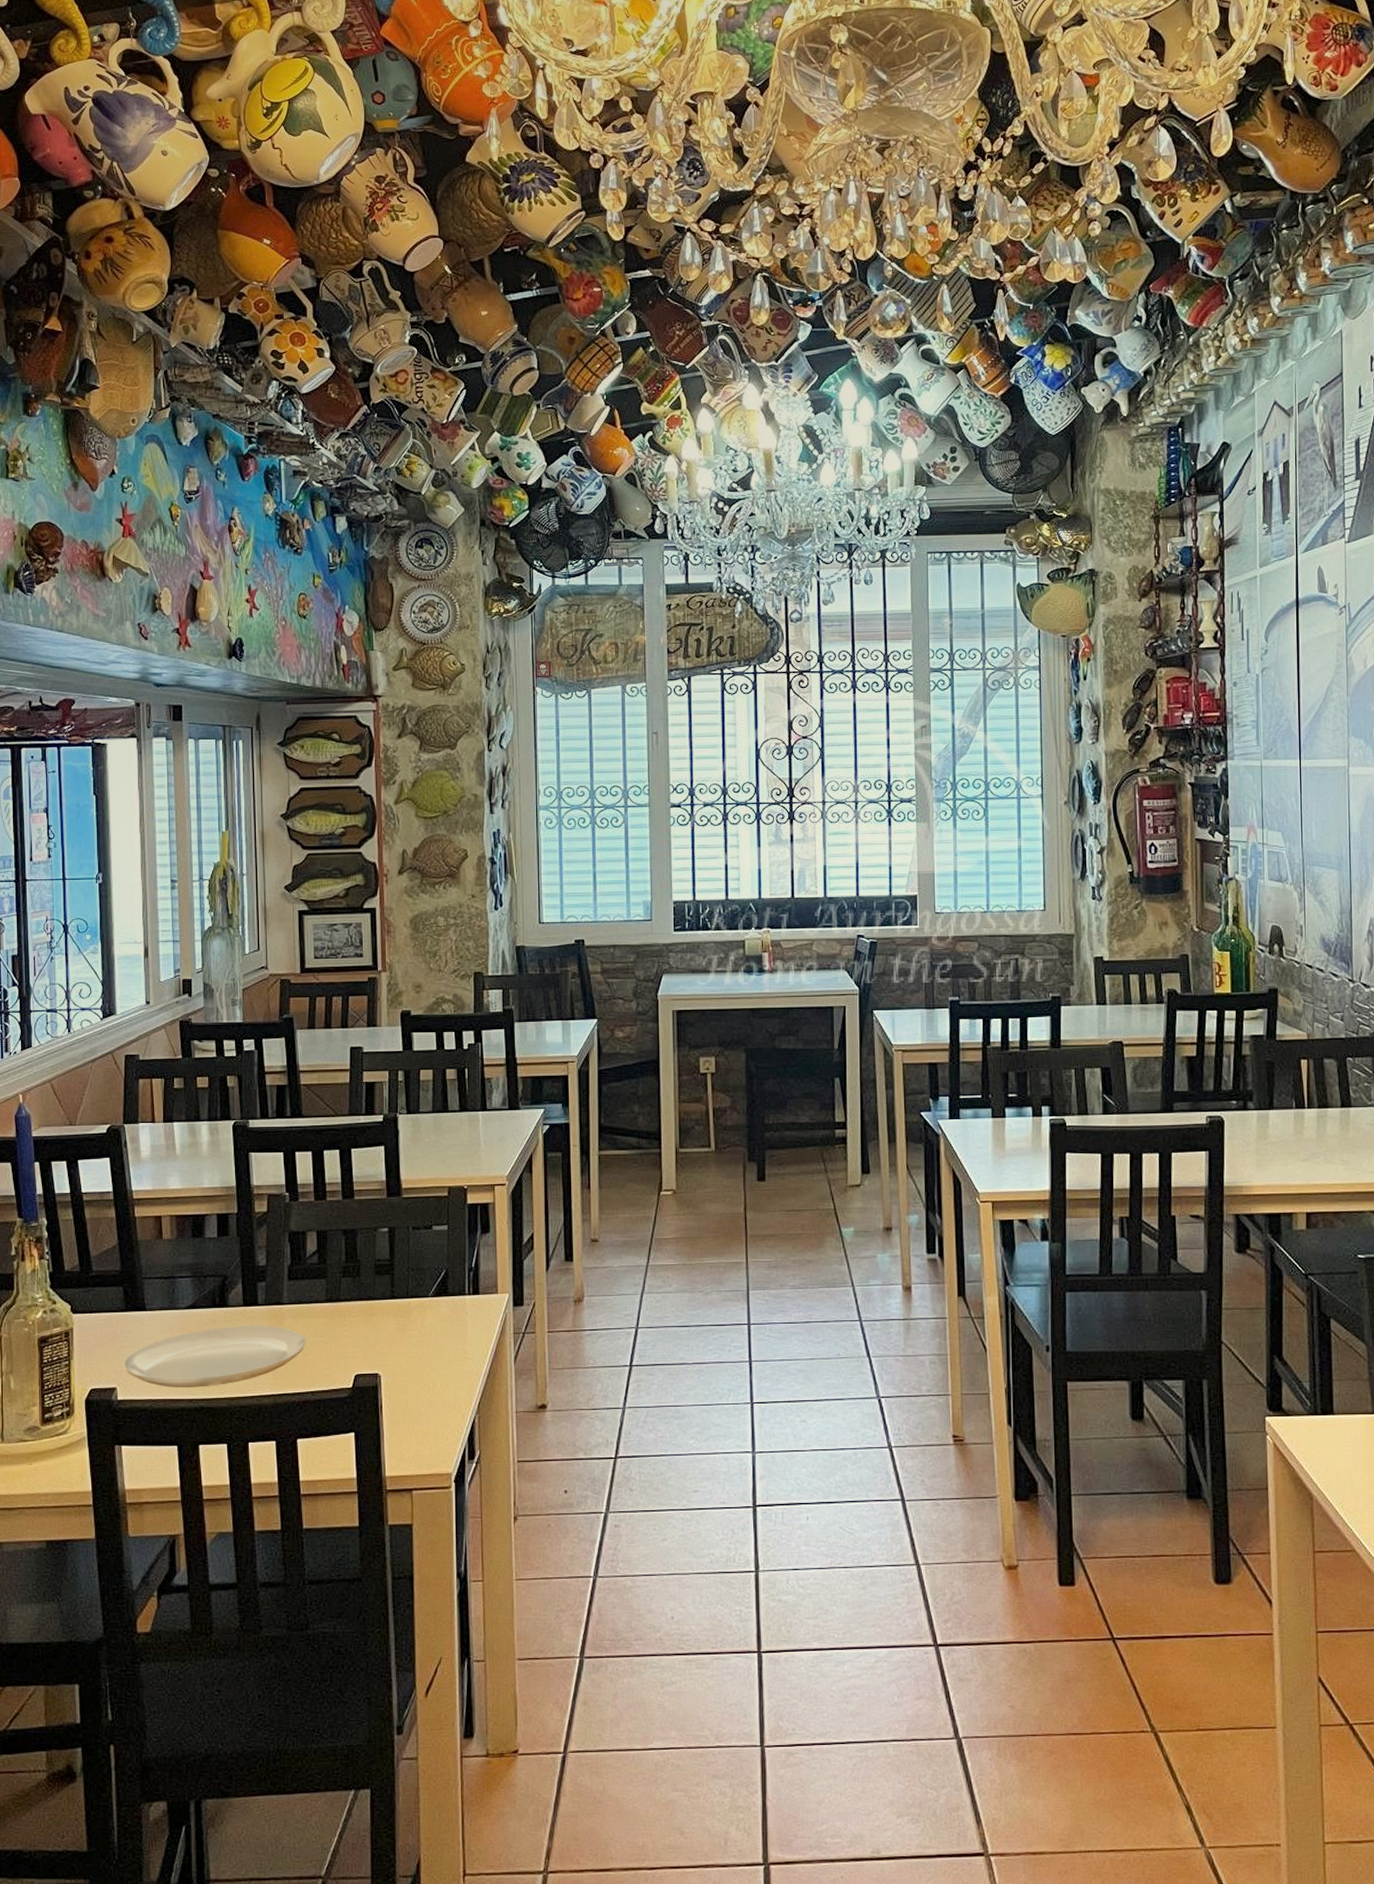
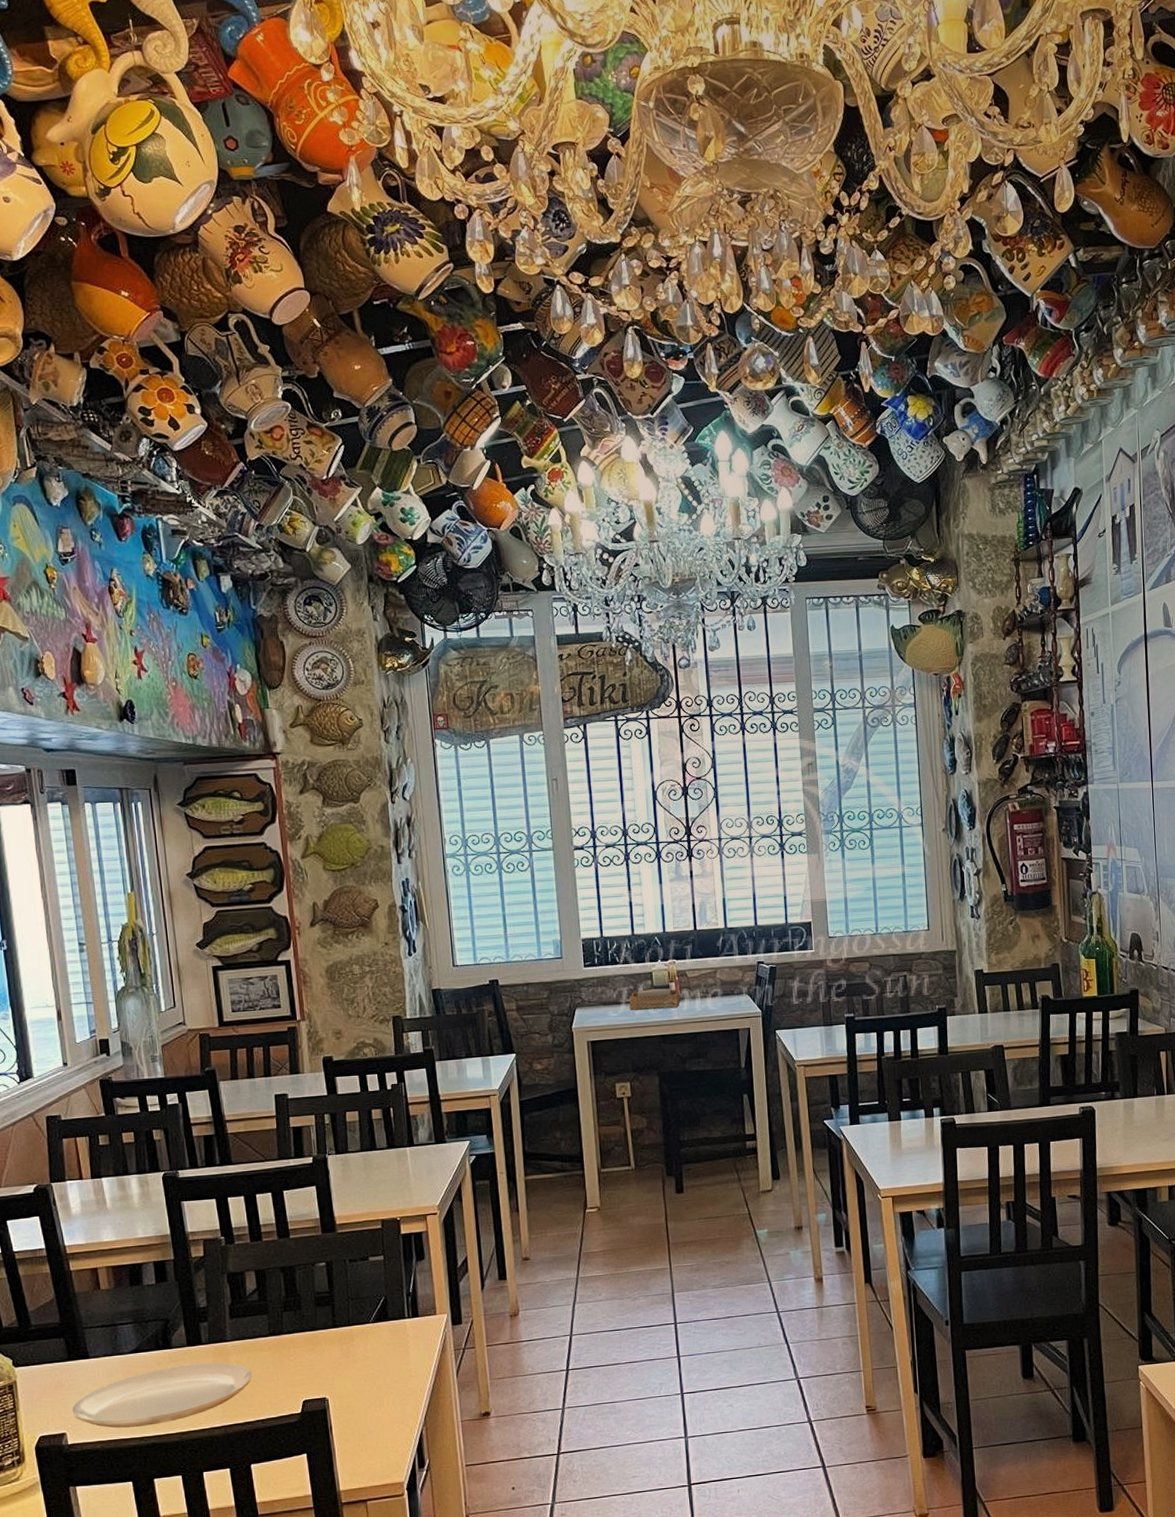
napkin holder: none [719,958,773,981] -> present [629,988,680,1011]

